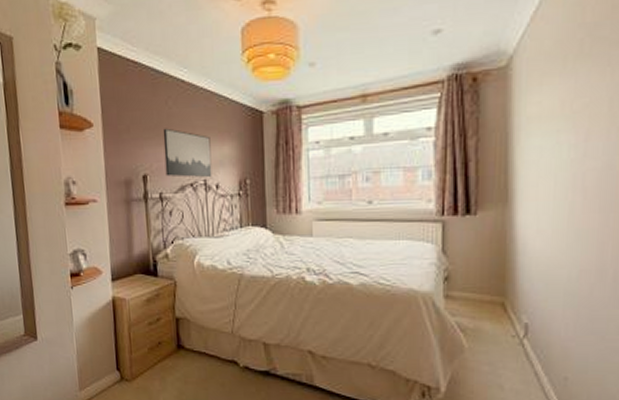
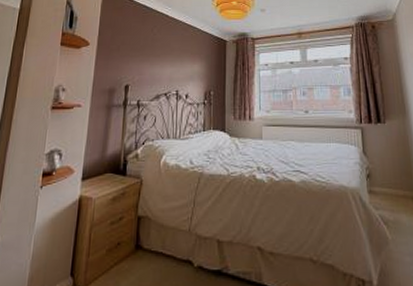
wall art: present [162,128,212,178] -> none [145,49,184,89]

